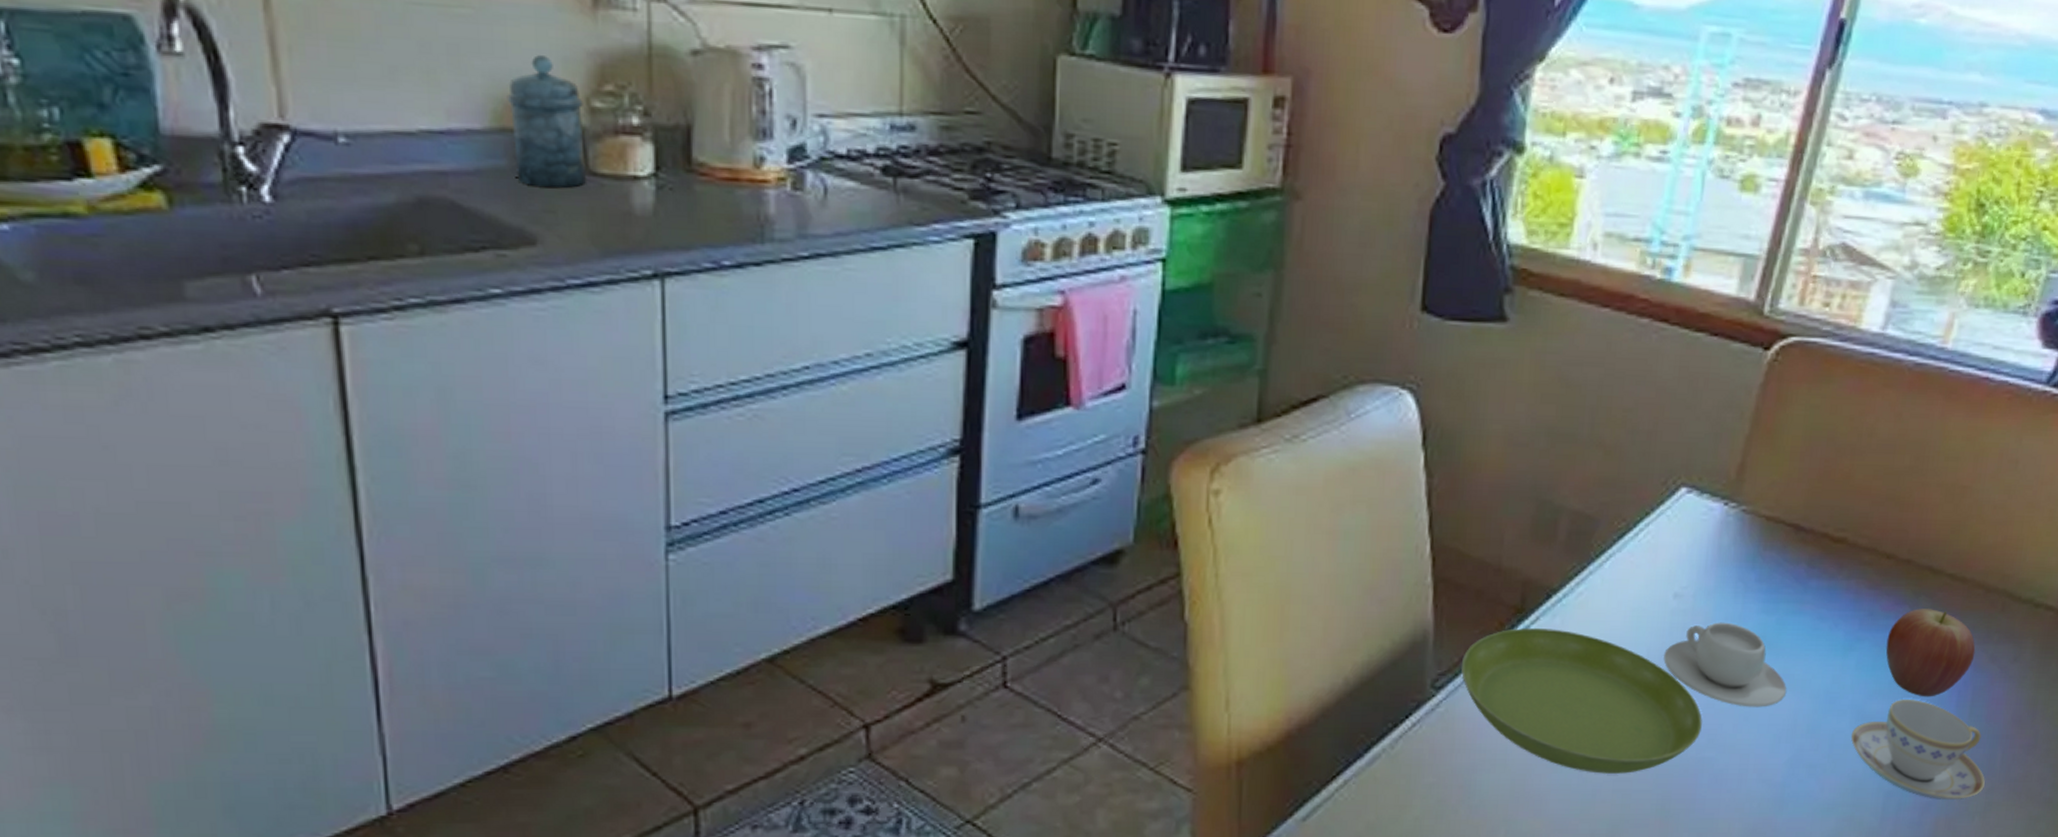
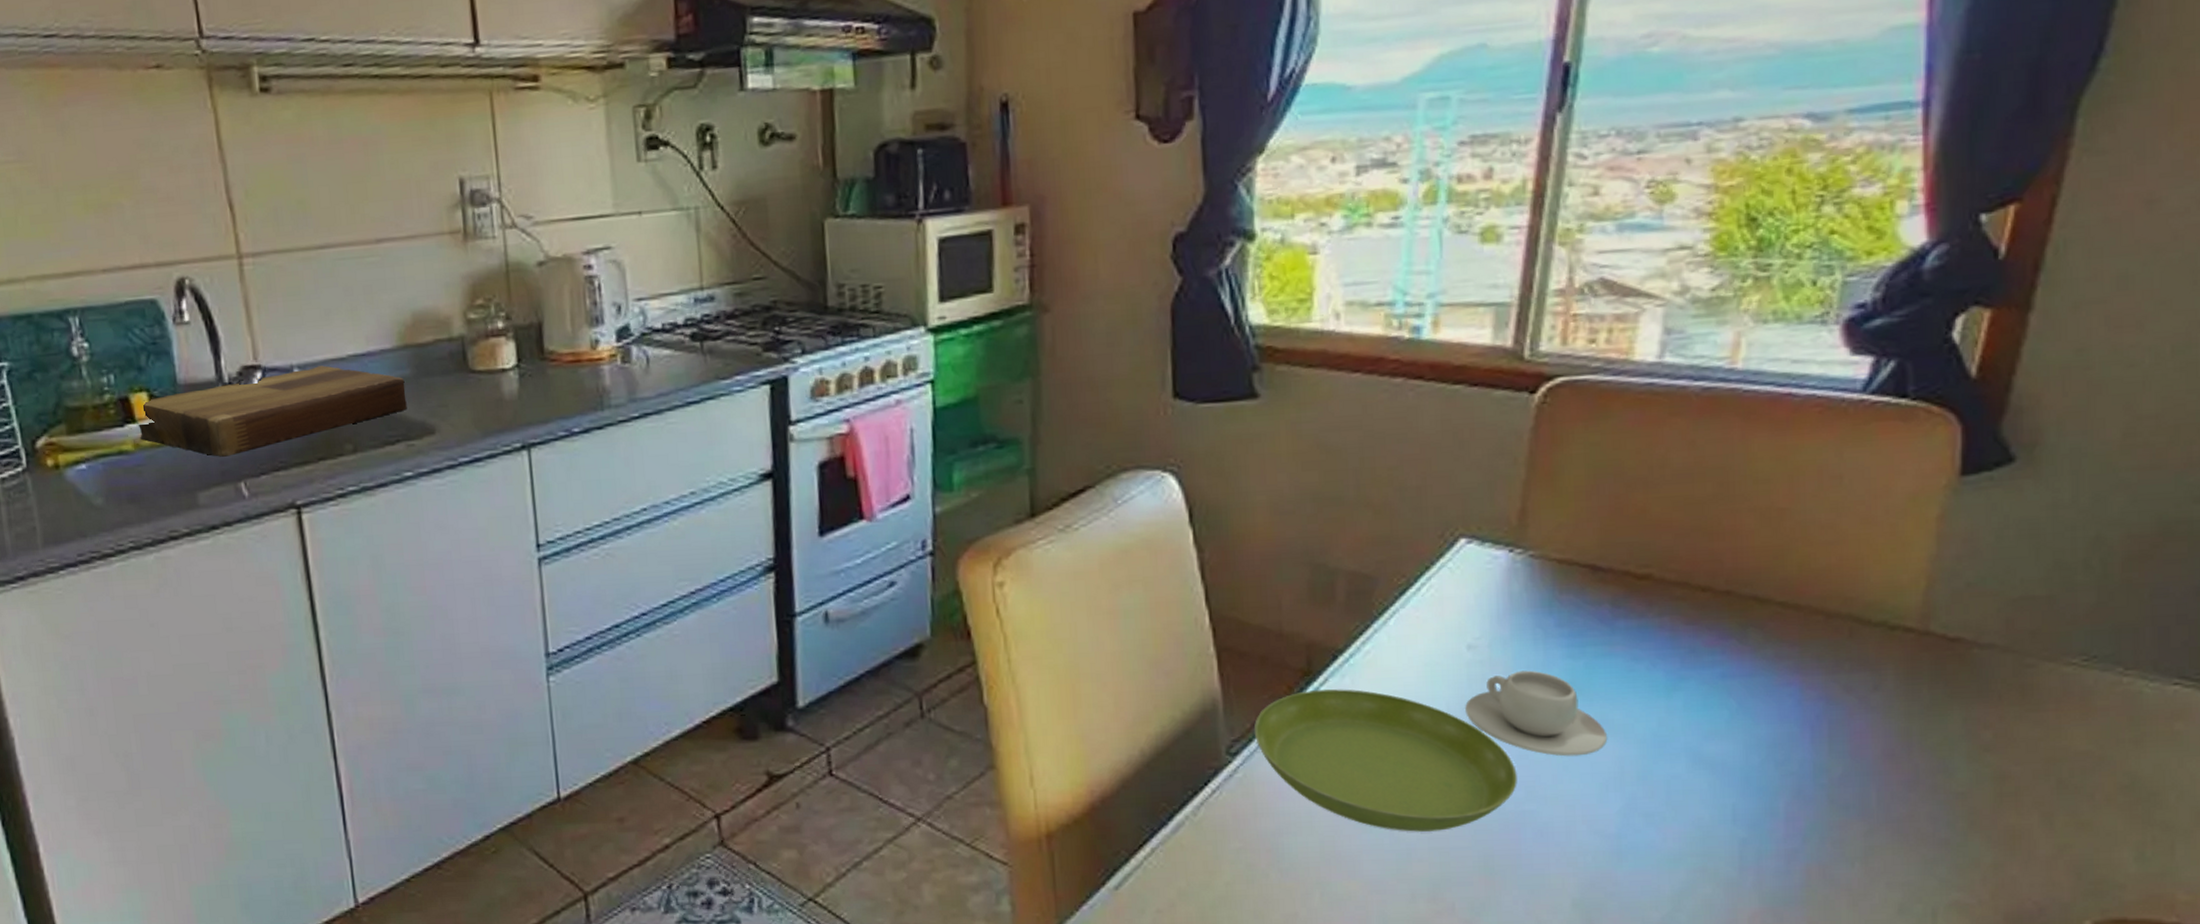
cutting board: none [94,138,500,239] -> present [137,365,407,457]
canister: present [507,55,586,188] -> none [407,284,468,388]
teacup: present [1850,700,1985,800] -> none [1689,738,1861,845]
fruit: present [1886,609,1976,697] -> none [1715,640,1825,735]

